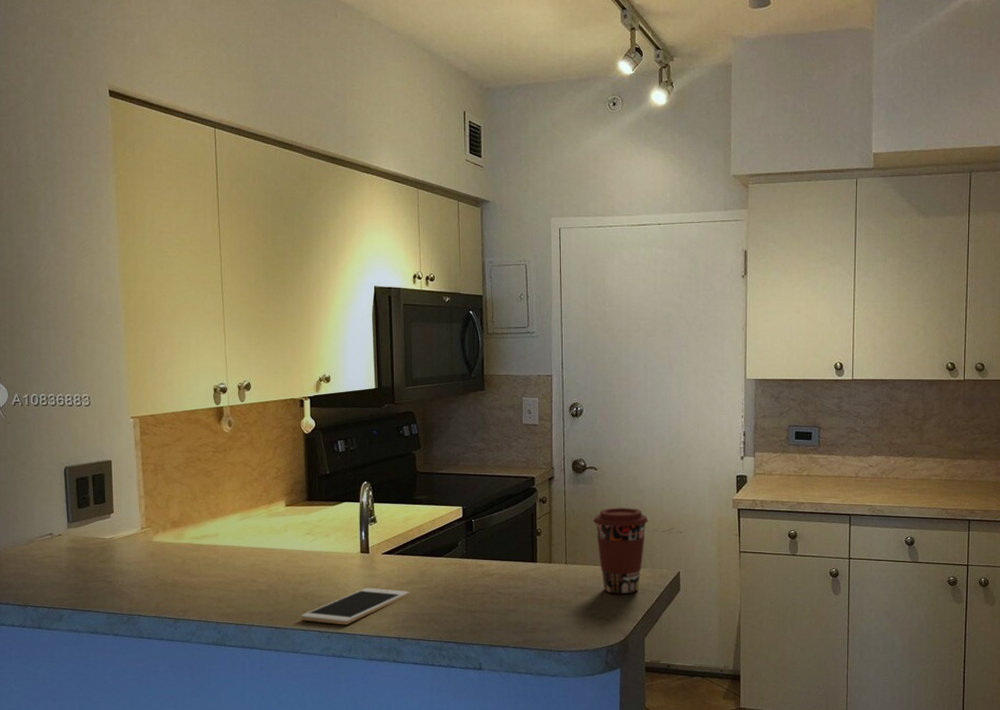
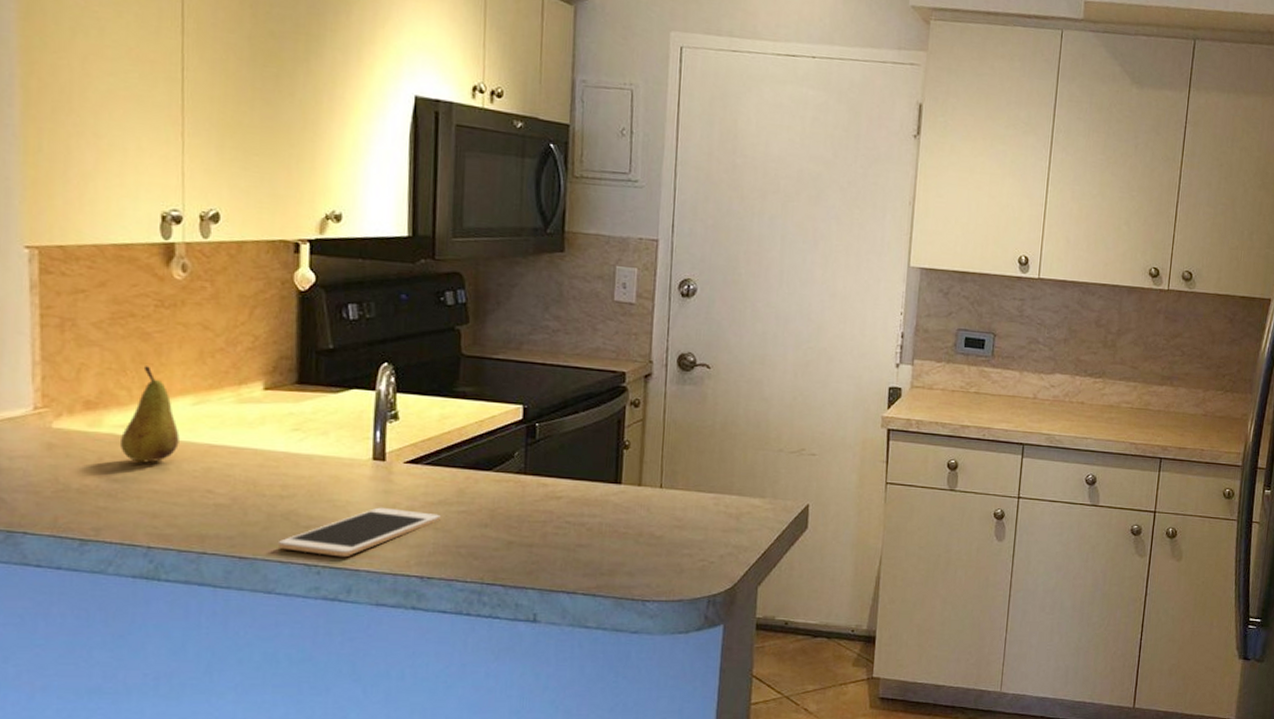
fruit: none [196,494,233,563] -> present [121,366,180,463]
coffee cup: present [593,508,649,594] -> none [700,418,774,530]

